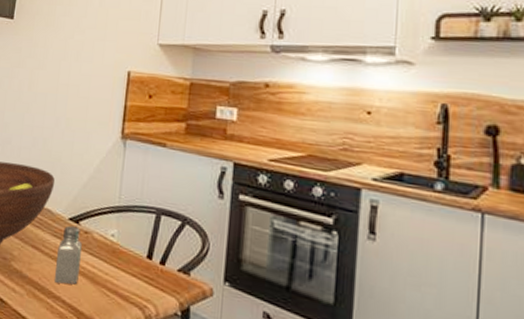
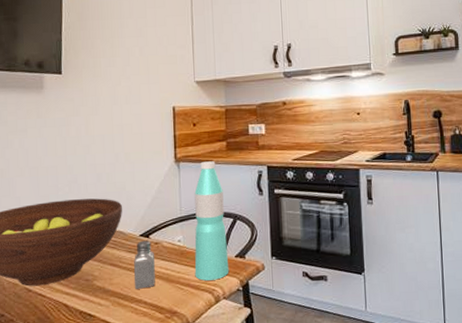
water bottle: none [125,143,174,295] -> present [194,161,229,281]

